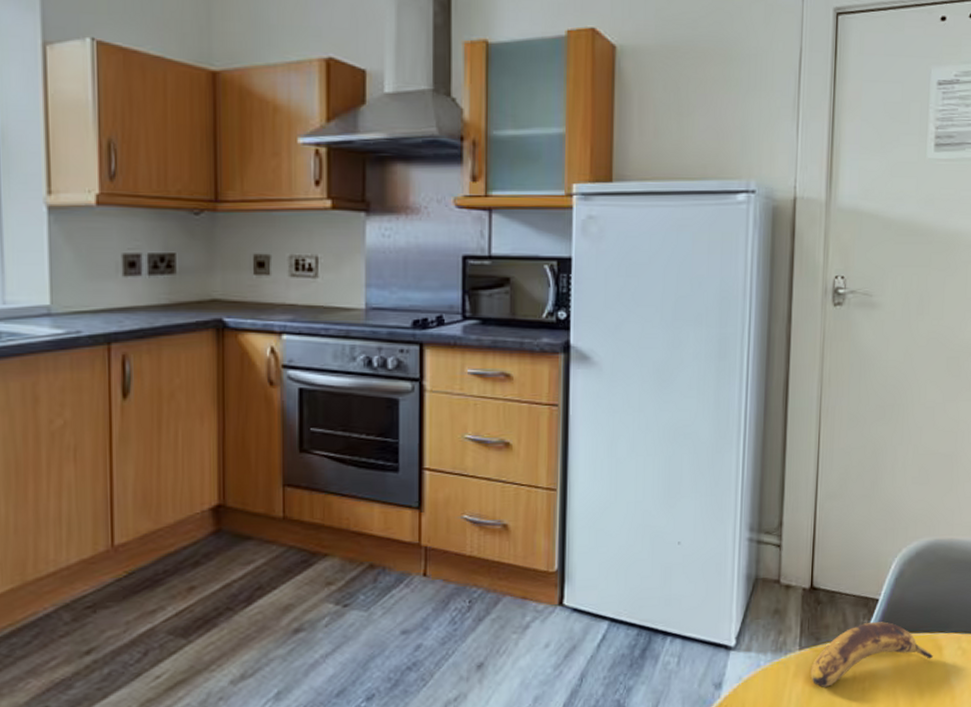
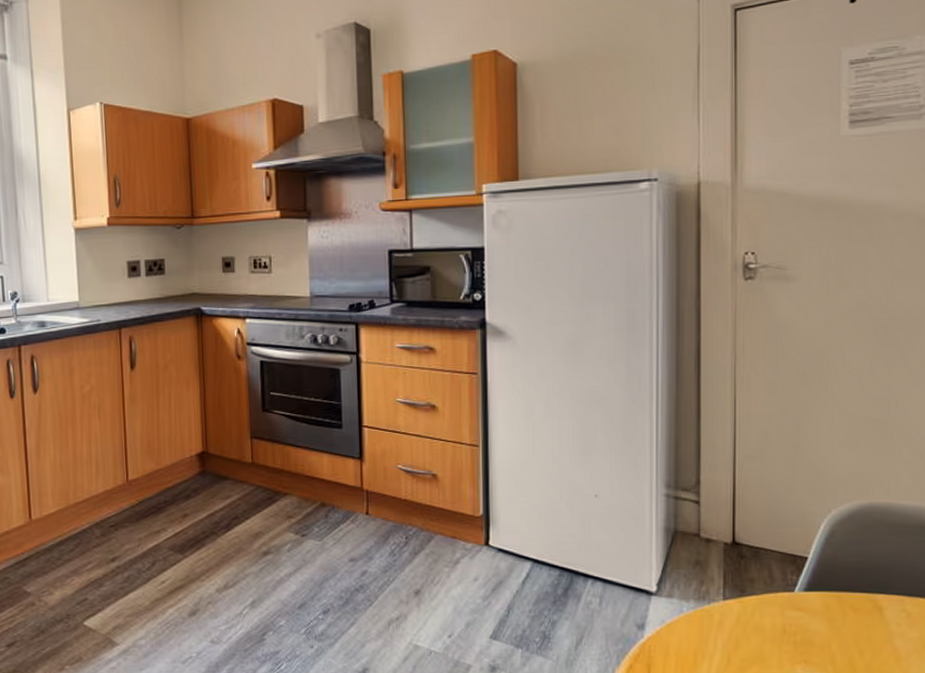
banana: present [810,621,934,688] -> none [736,579,873,637]

